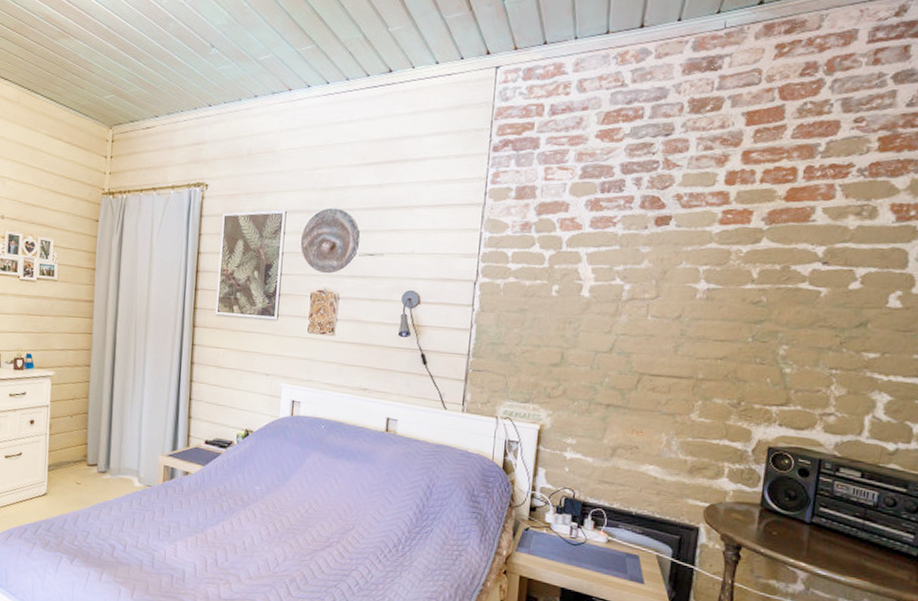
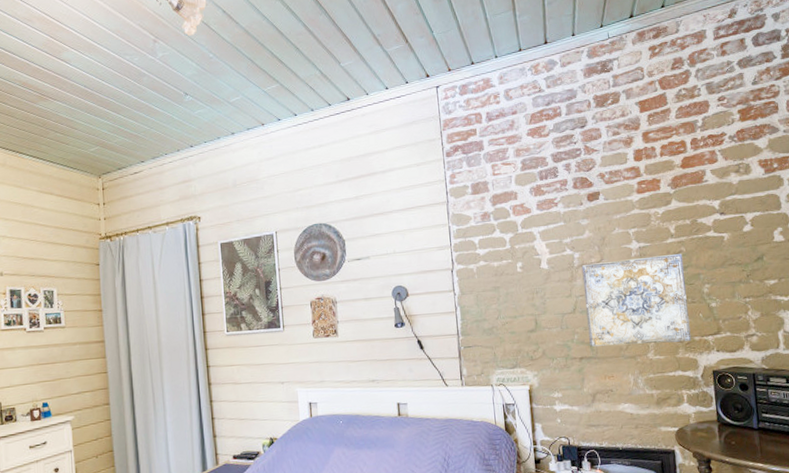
wall art: none [621,299,761,409] -> present [581,253,692,347]

